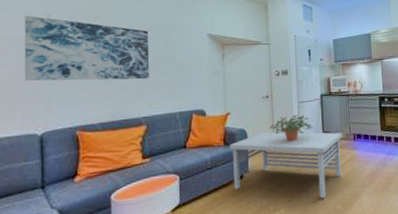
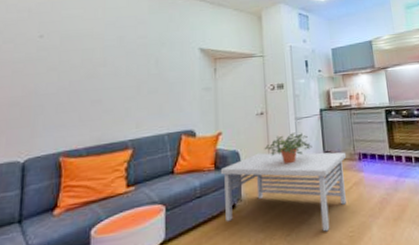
wall art: present [24,15,150,81] -> none [12,36,140,104]

